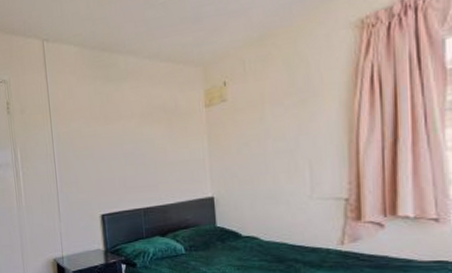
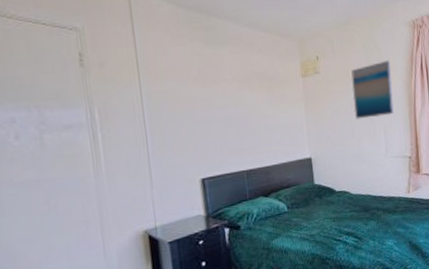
wall art: none [266,76,325,153] -> present [351,60,394,119]

